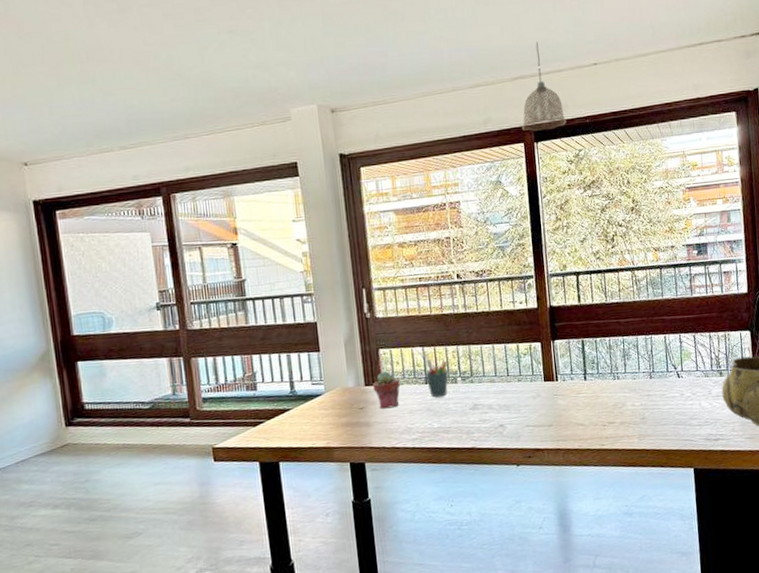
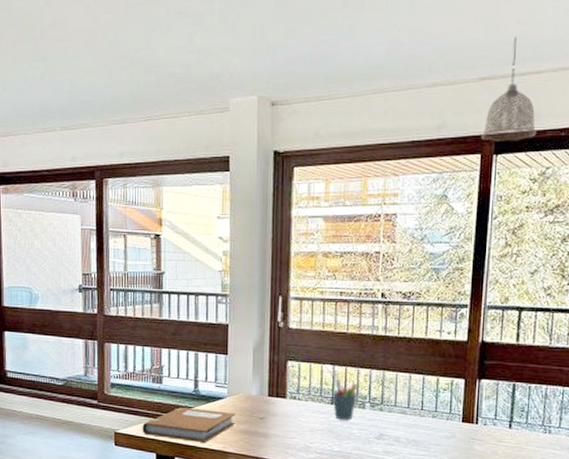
notebook: none [241,407,336,445] -> present [142,406,235,443]
potted succulent: present [373,371,401,409] -> none [276,385,305,423]

